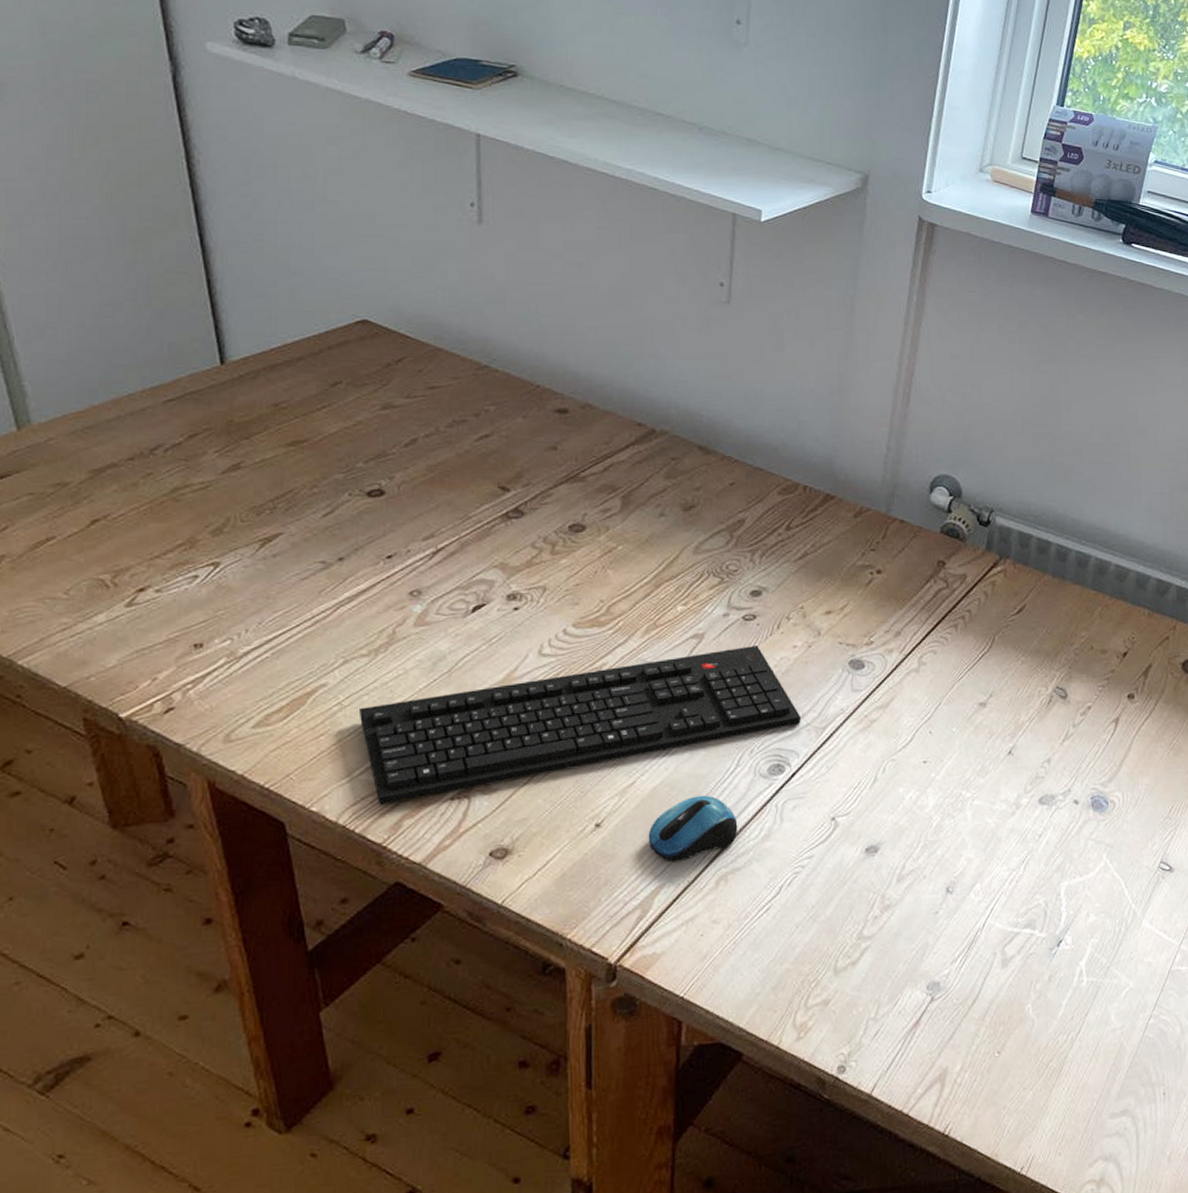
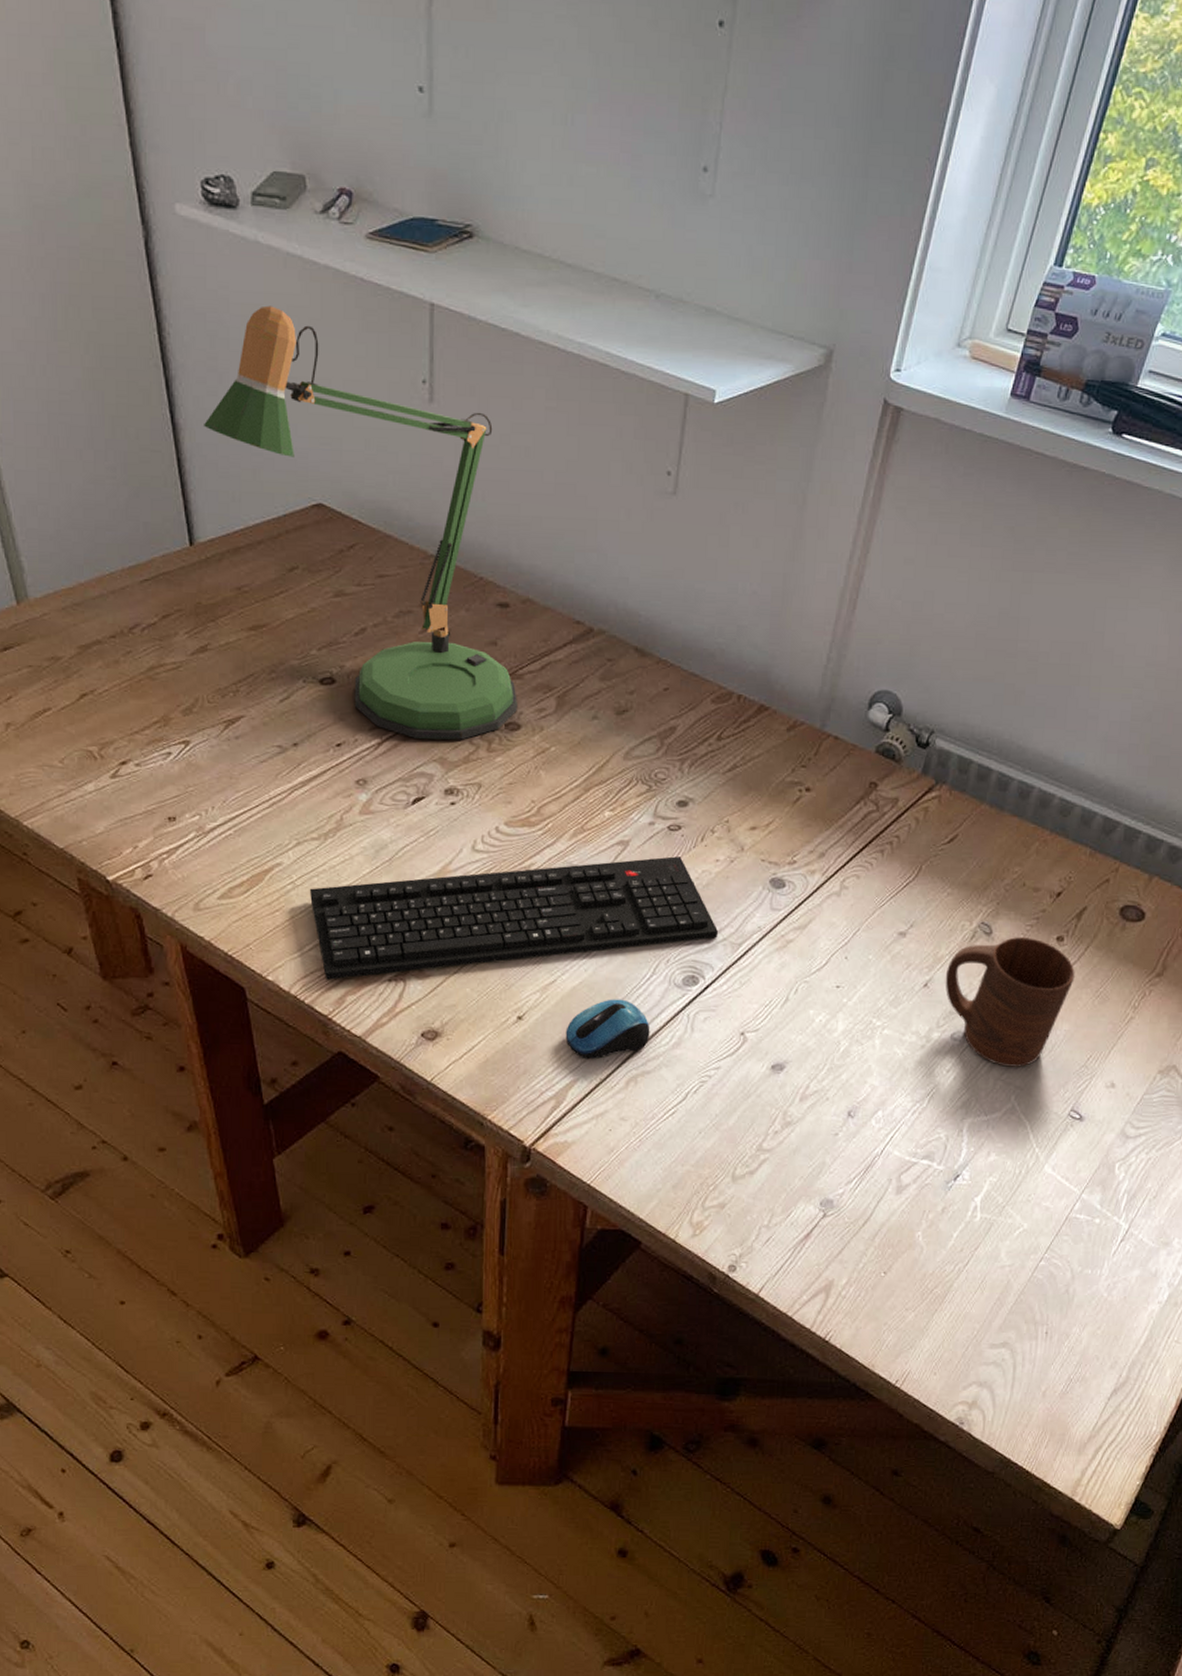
desk lamp: none [237,135,581,545] -> present [204,305,517,740]
cup: none [1027,698,1149,826] -> present [945,937,1075,1067]

